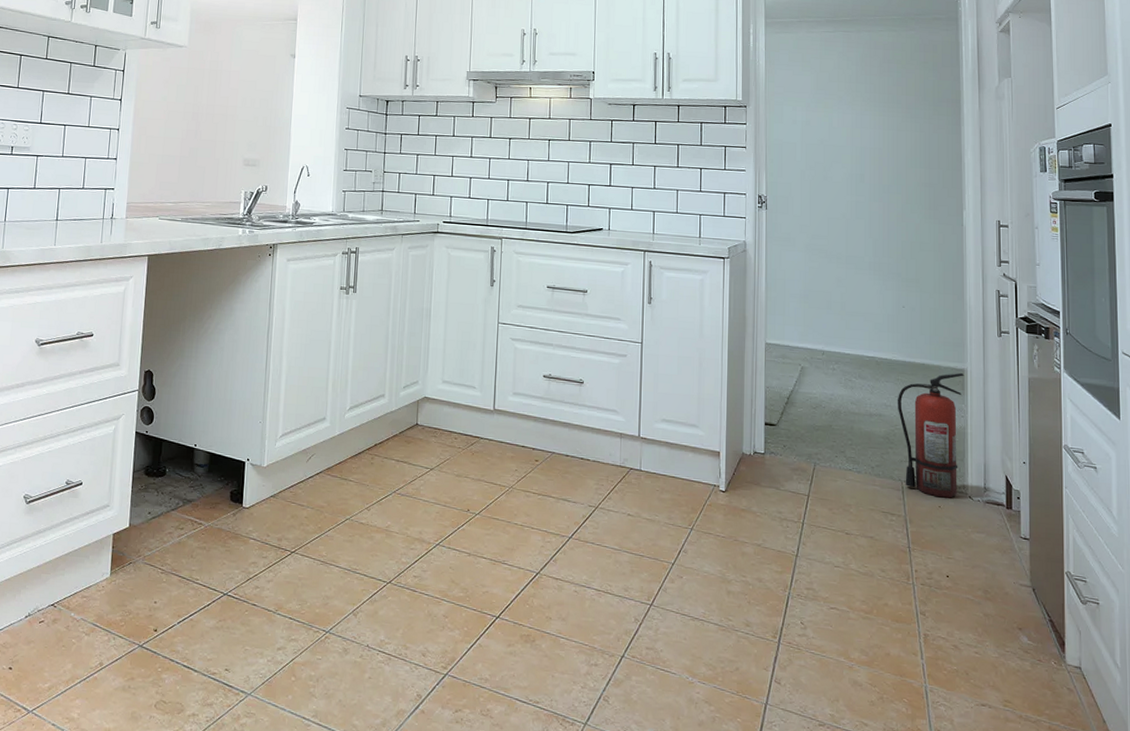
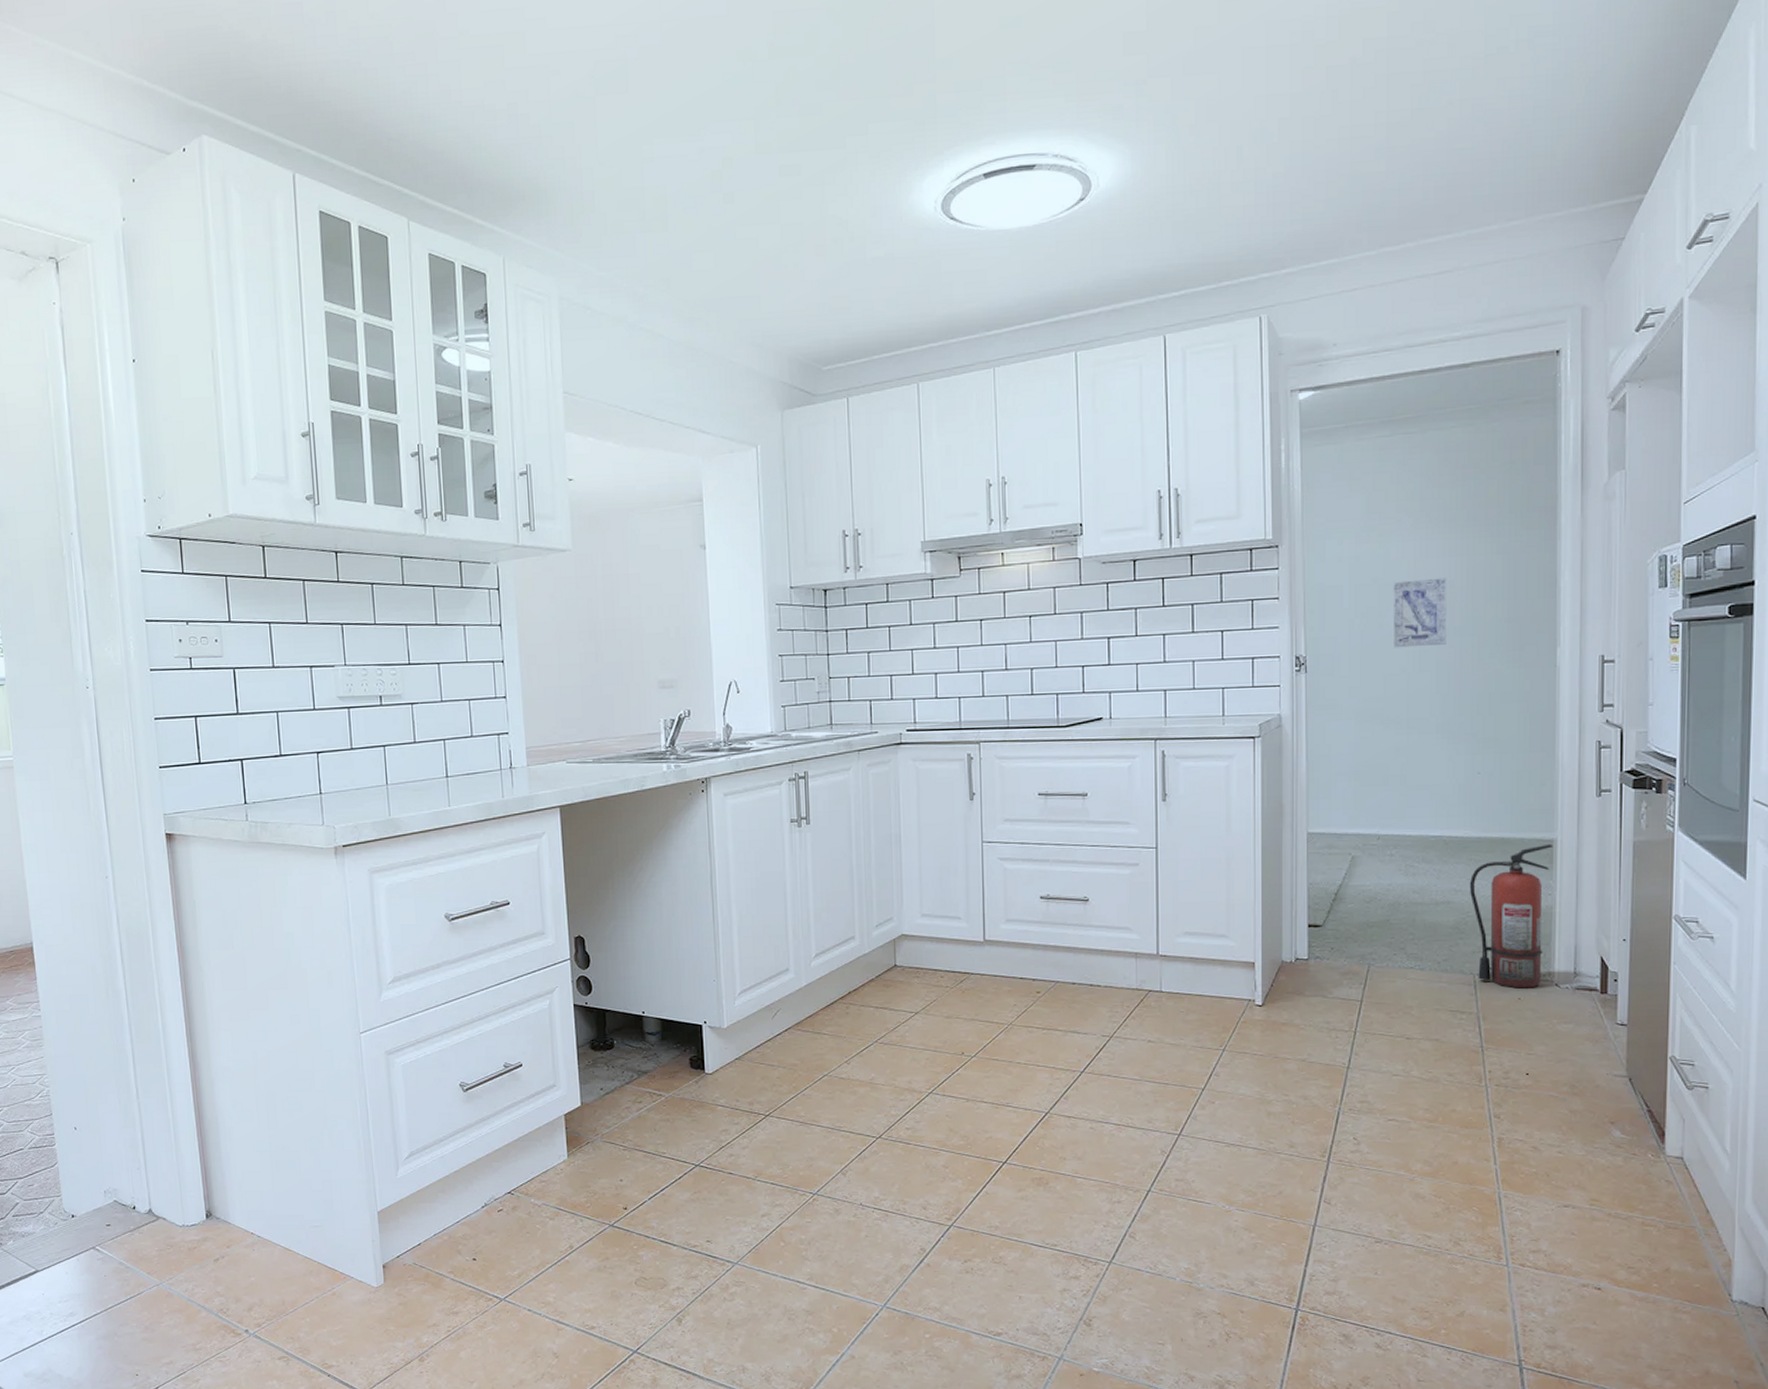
wall art: none [835,144,877,199] -> present [1393,577,1447,648]

